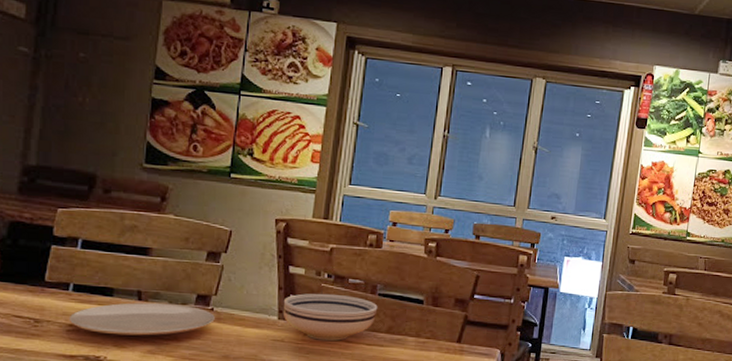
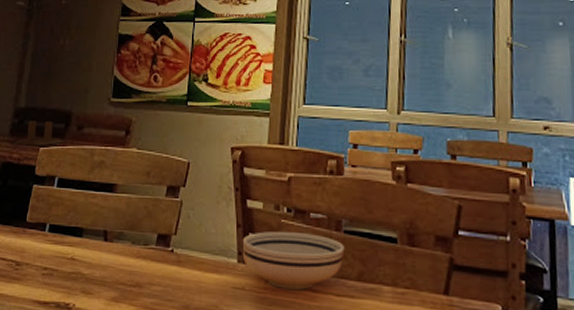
napkin holder: none [19,180,90,207] -> present [10,120,66,146]
plate: present [69,303,215,336] -> none [44,244,175,281]

